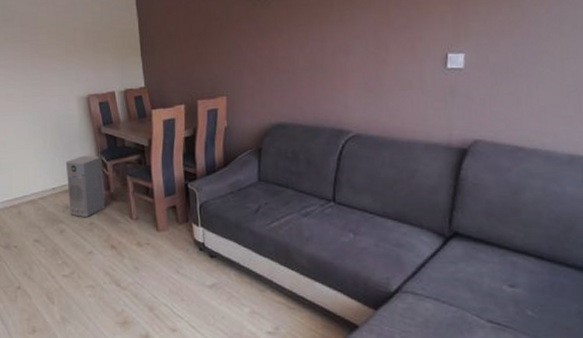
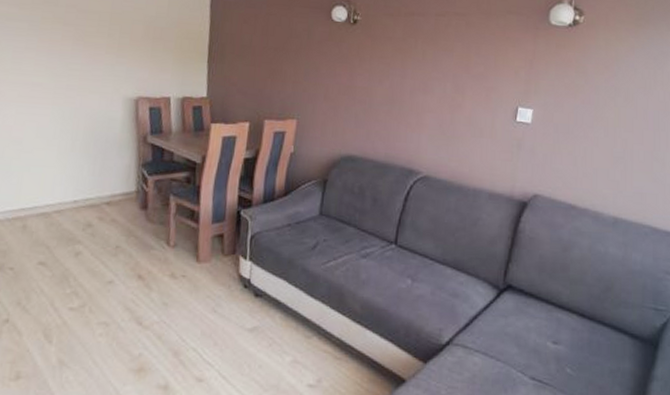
air purifier: present [66,155,106,217] -> none [92,165,141,239]

